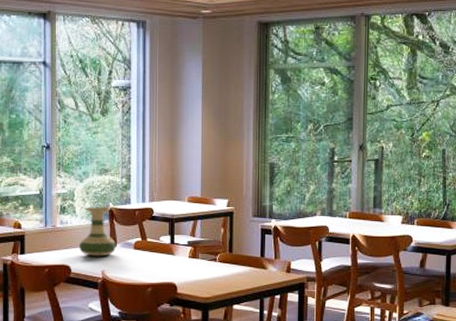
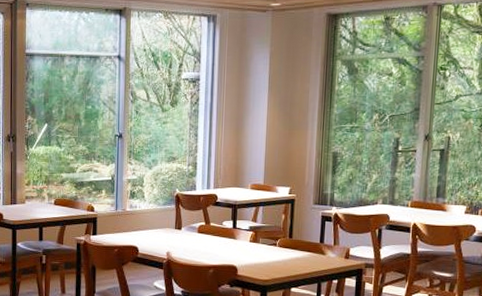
vase: present [79,207,116,257] -> none [147,193,181,239]

